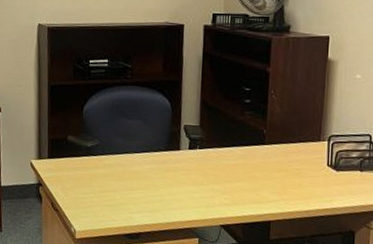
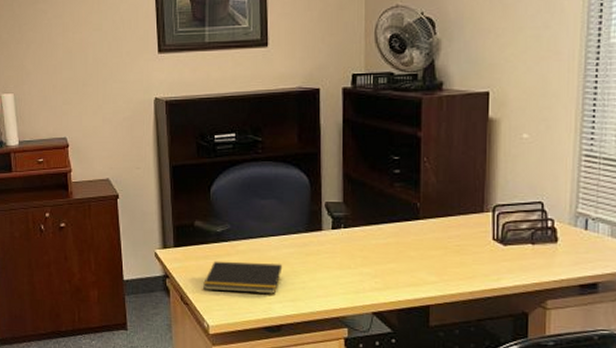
notepad: none [71,172,144,205] -> present [202,261,283,294]

